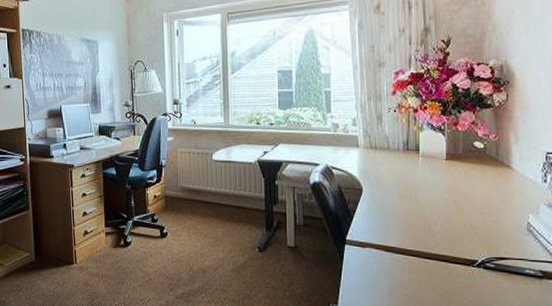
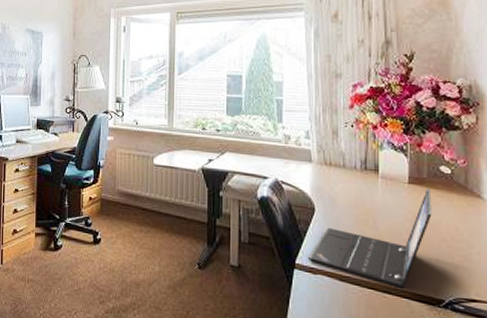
laptop: none [356,164,467,255] -> present [307,189,432,290]

